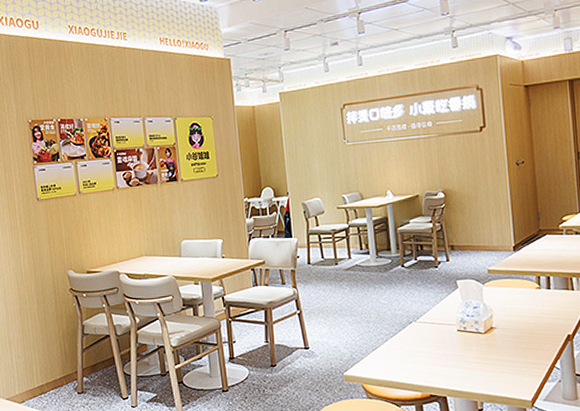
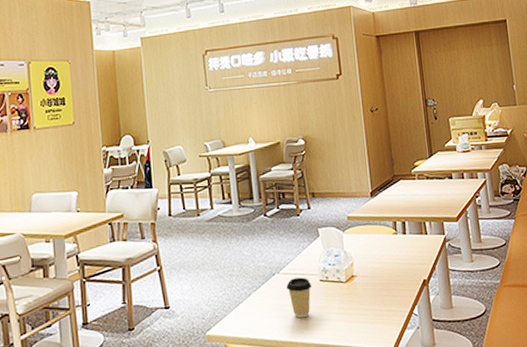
coffee cup: none [423,326,449,365] -> present [286,277,312,318]

